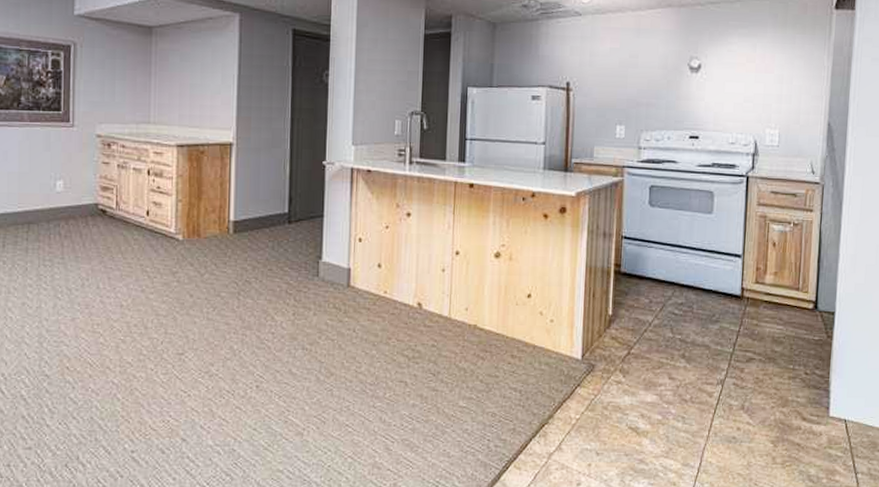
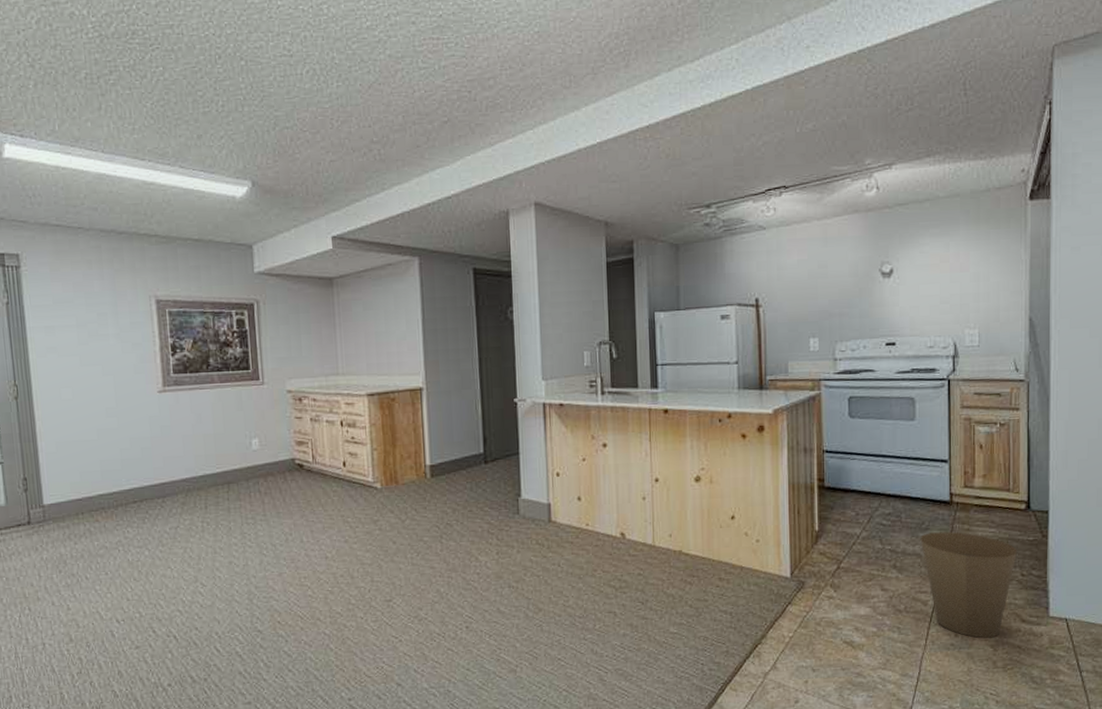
trash can: none [710,325,802,434] -> present [920,531,1017,639]

